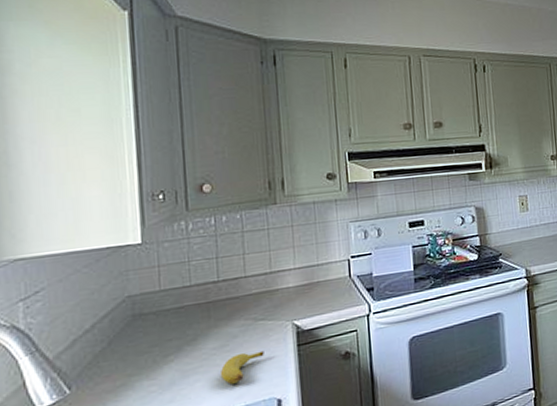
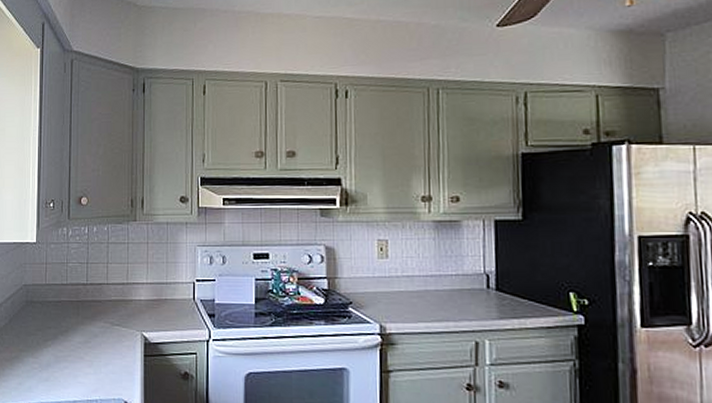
banana: present [221,350,264,384] -> none [84,351,117,378]

